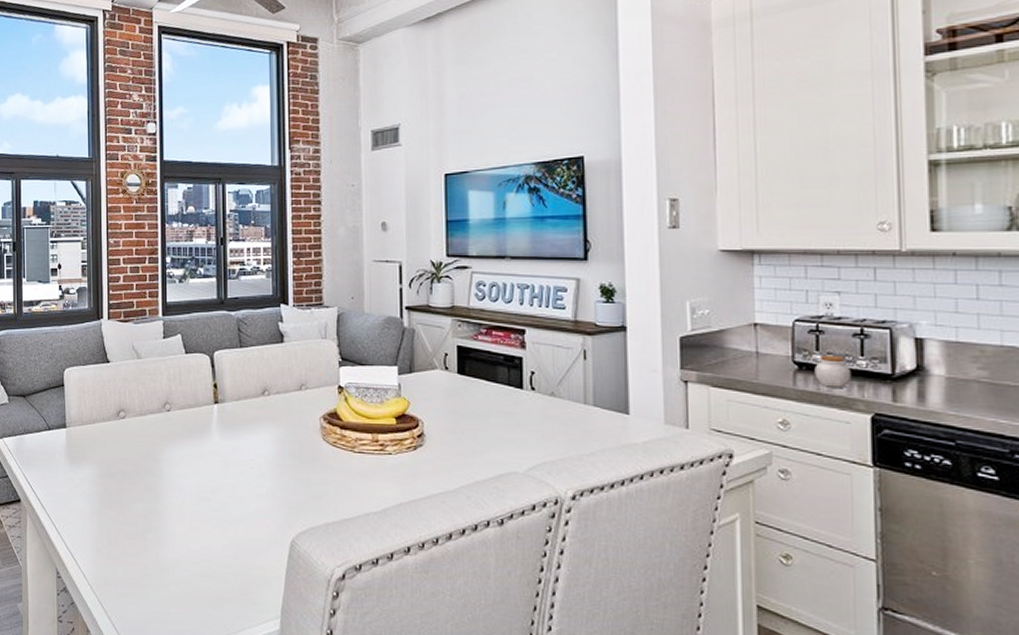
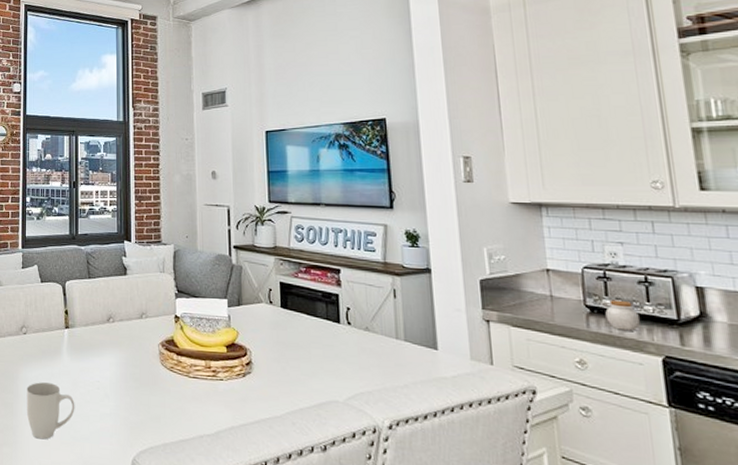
mug: none [172,463,227,524] -> present [26,382,75,440]

